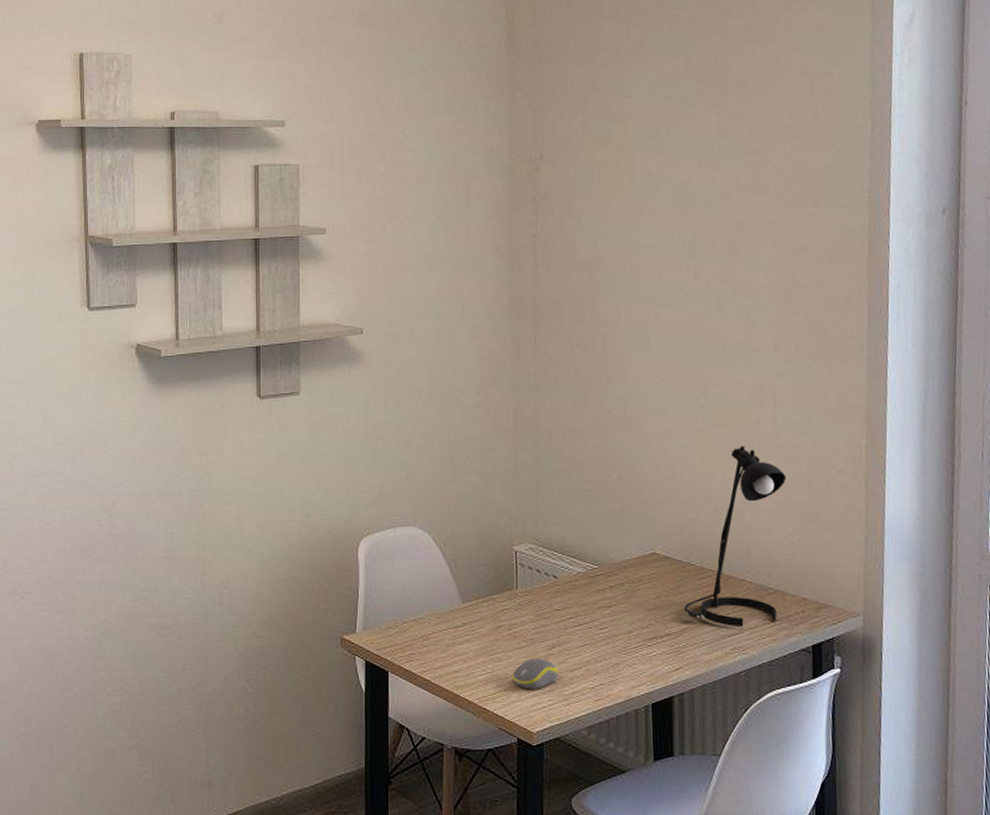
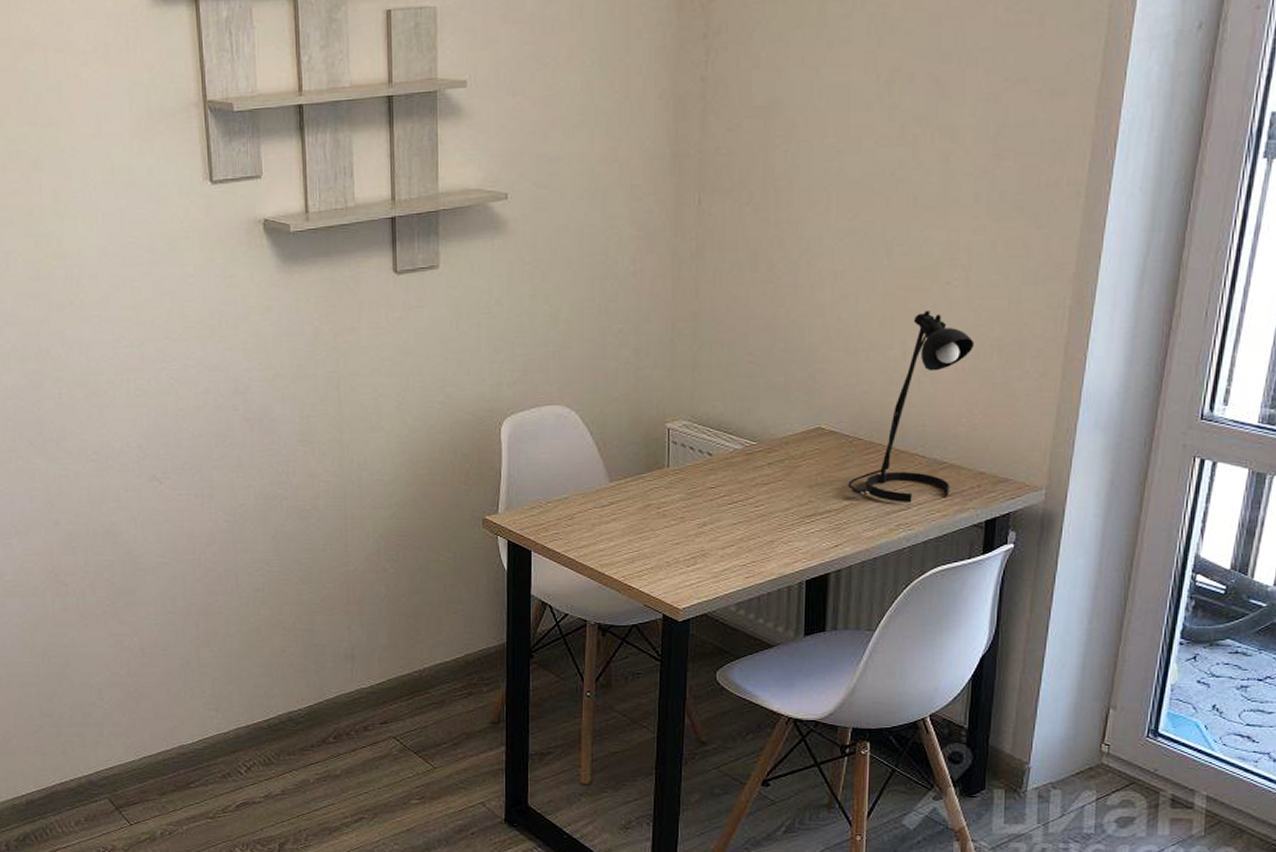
computer mouse: present [511,658,559,689] -> none [659,536,709,567]

